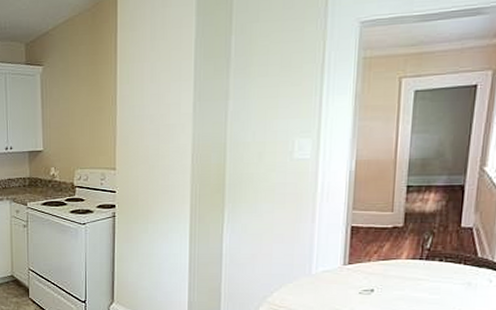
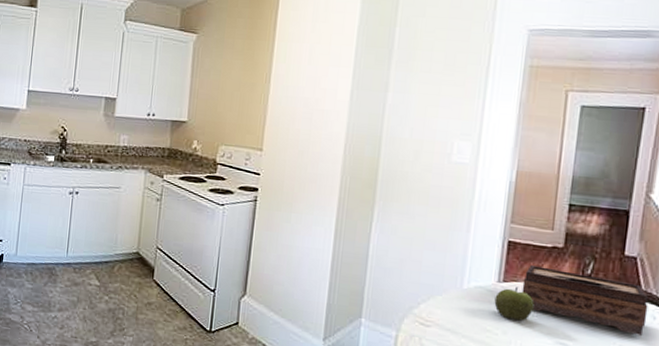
apple: none [341,267,378,298] -> present [494,286,535,321]
tissue box: none [366,246,485,298] -> present [521,265,649,336]

